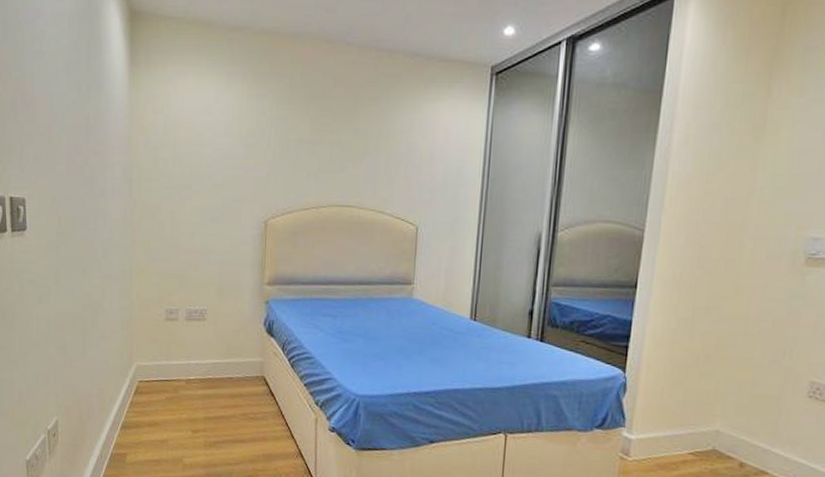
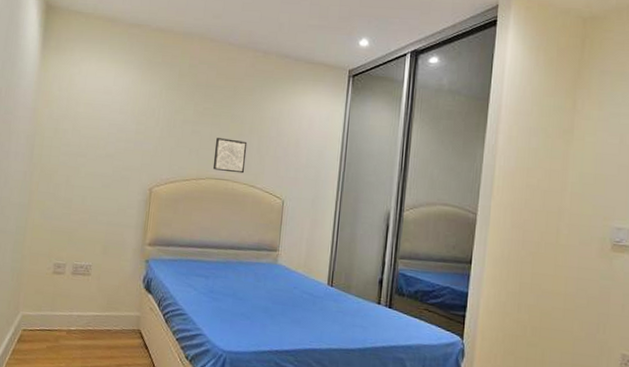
wall art: none [334,158,374,198] -> present [212,138,248,174]

